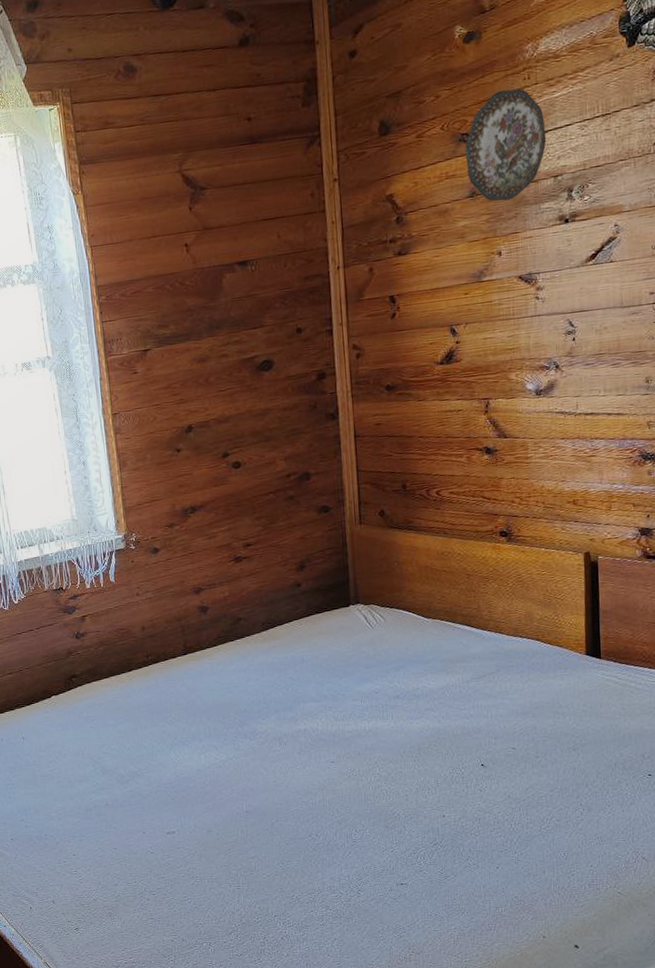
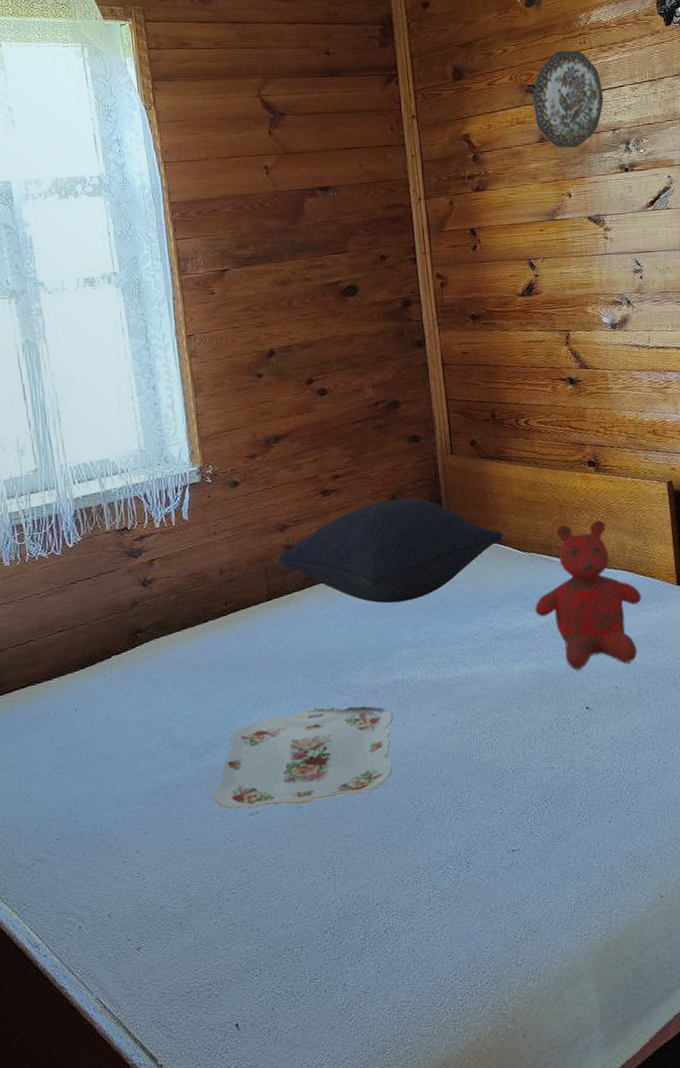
serving tray: none [136,750,295,829] -> present [212,706,393,809]
pillow: none [194,565,407,662] -> present [278,498,503,604]
teddy bear: none [436,590,546,729] -> present [535,520,642,669]

